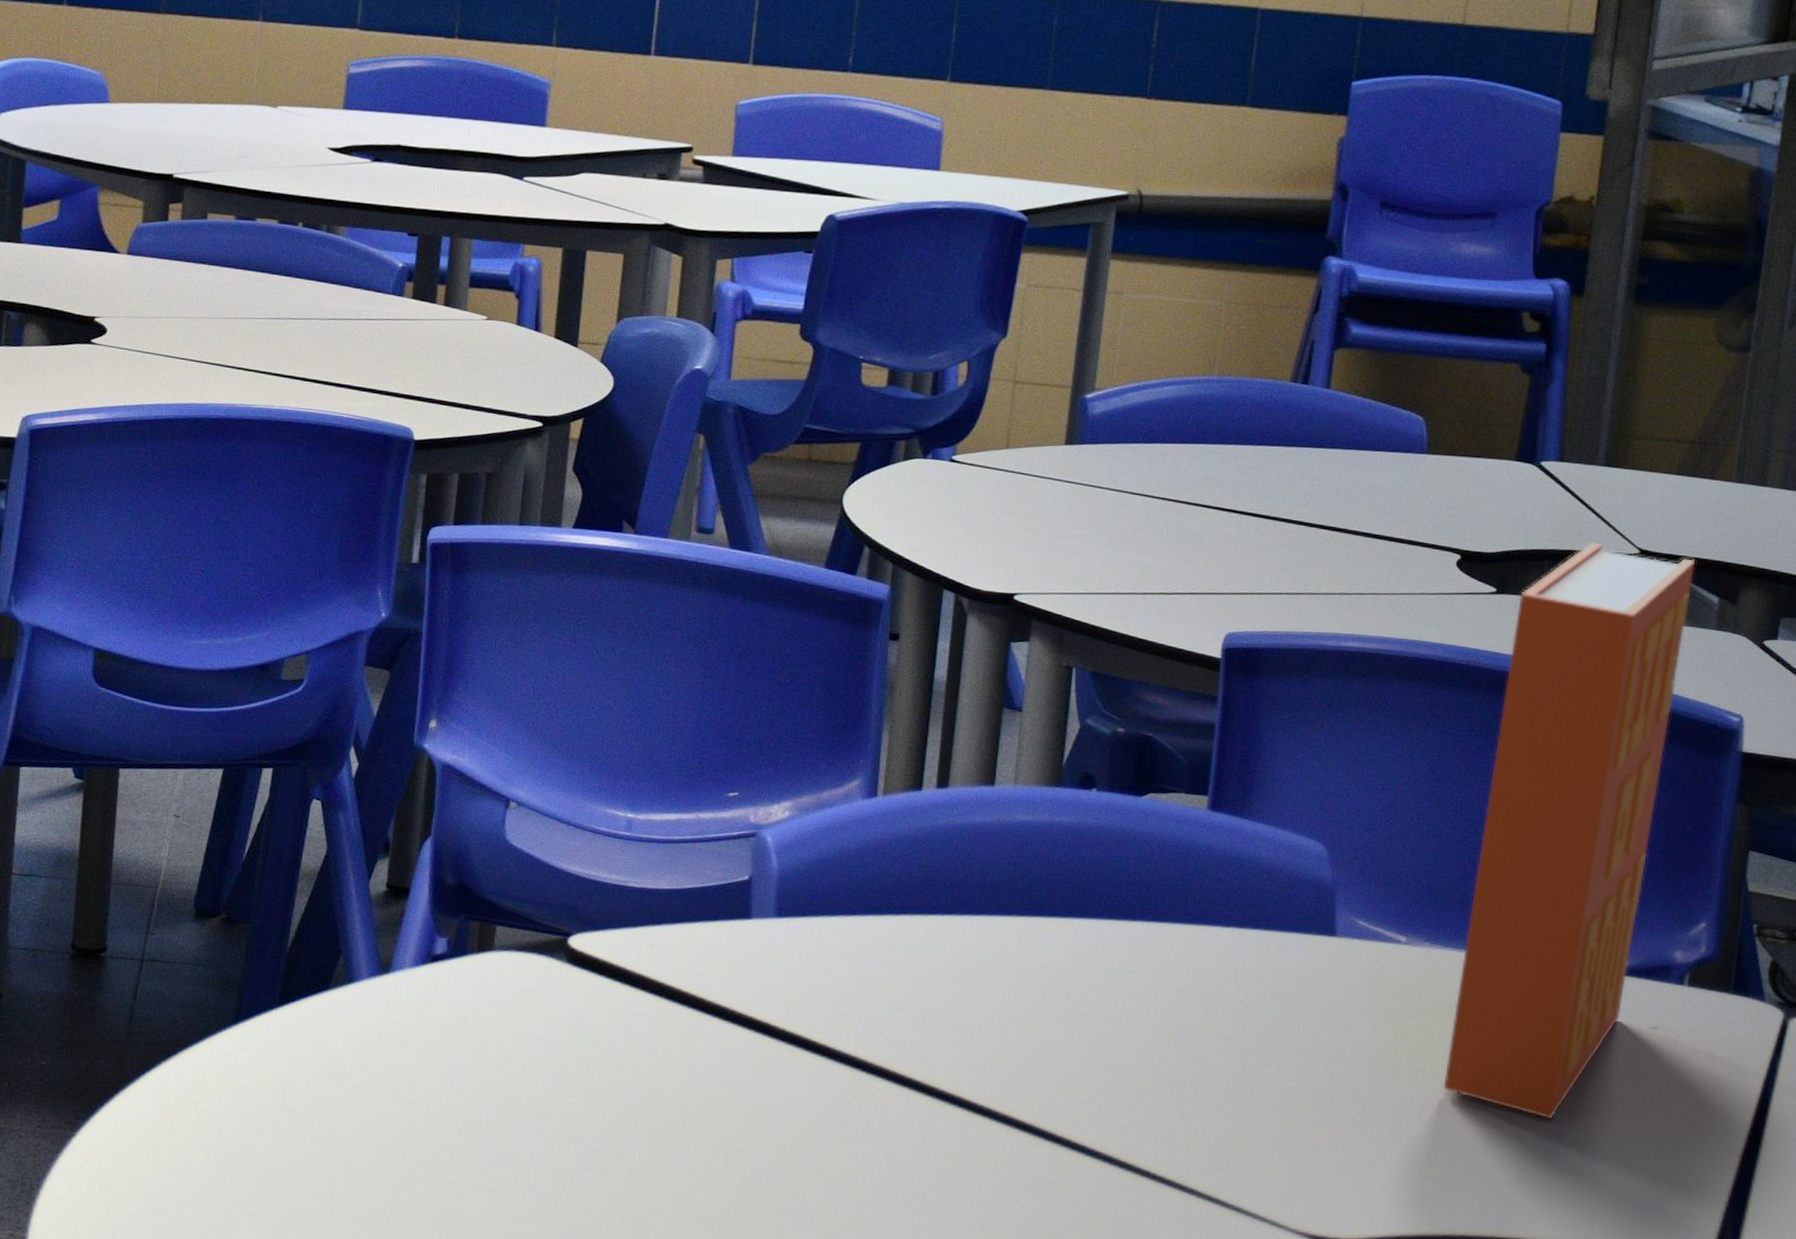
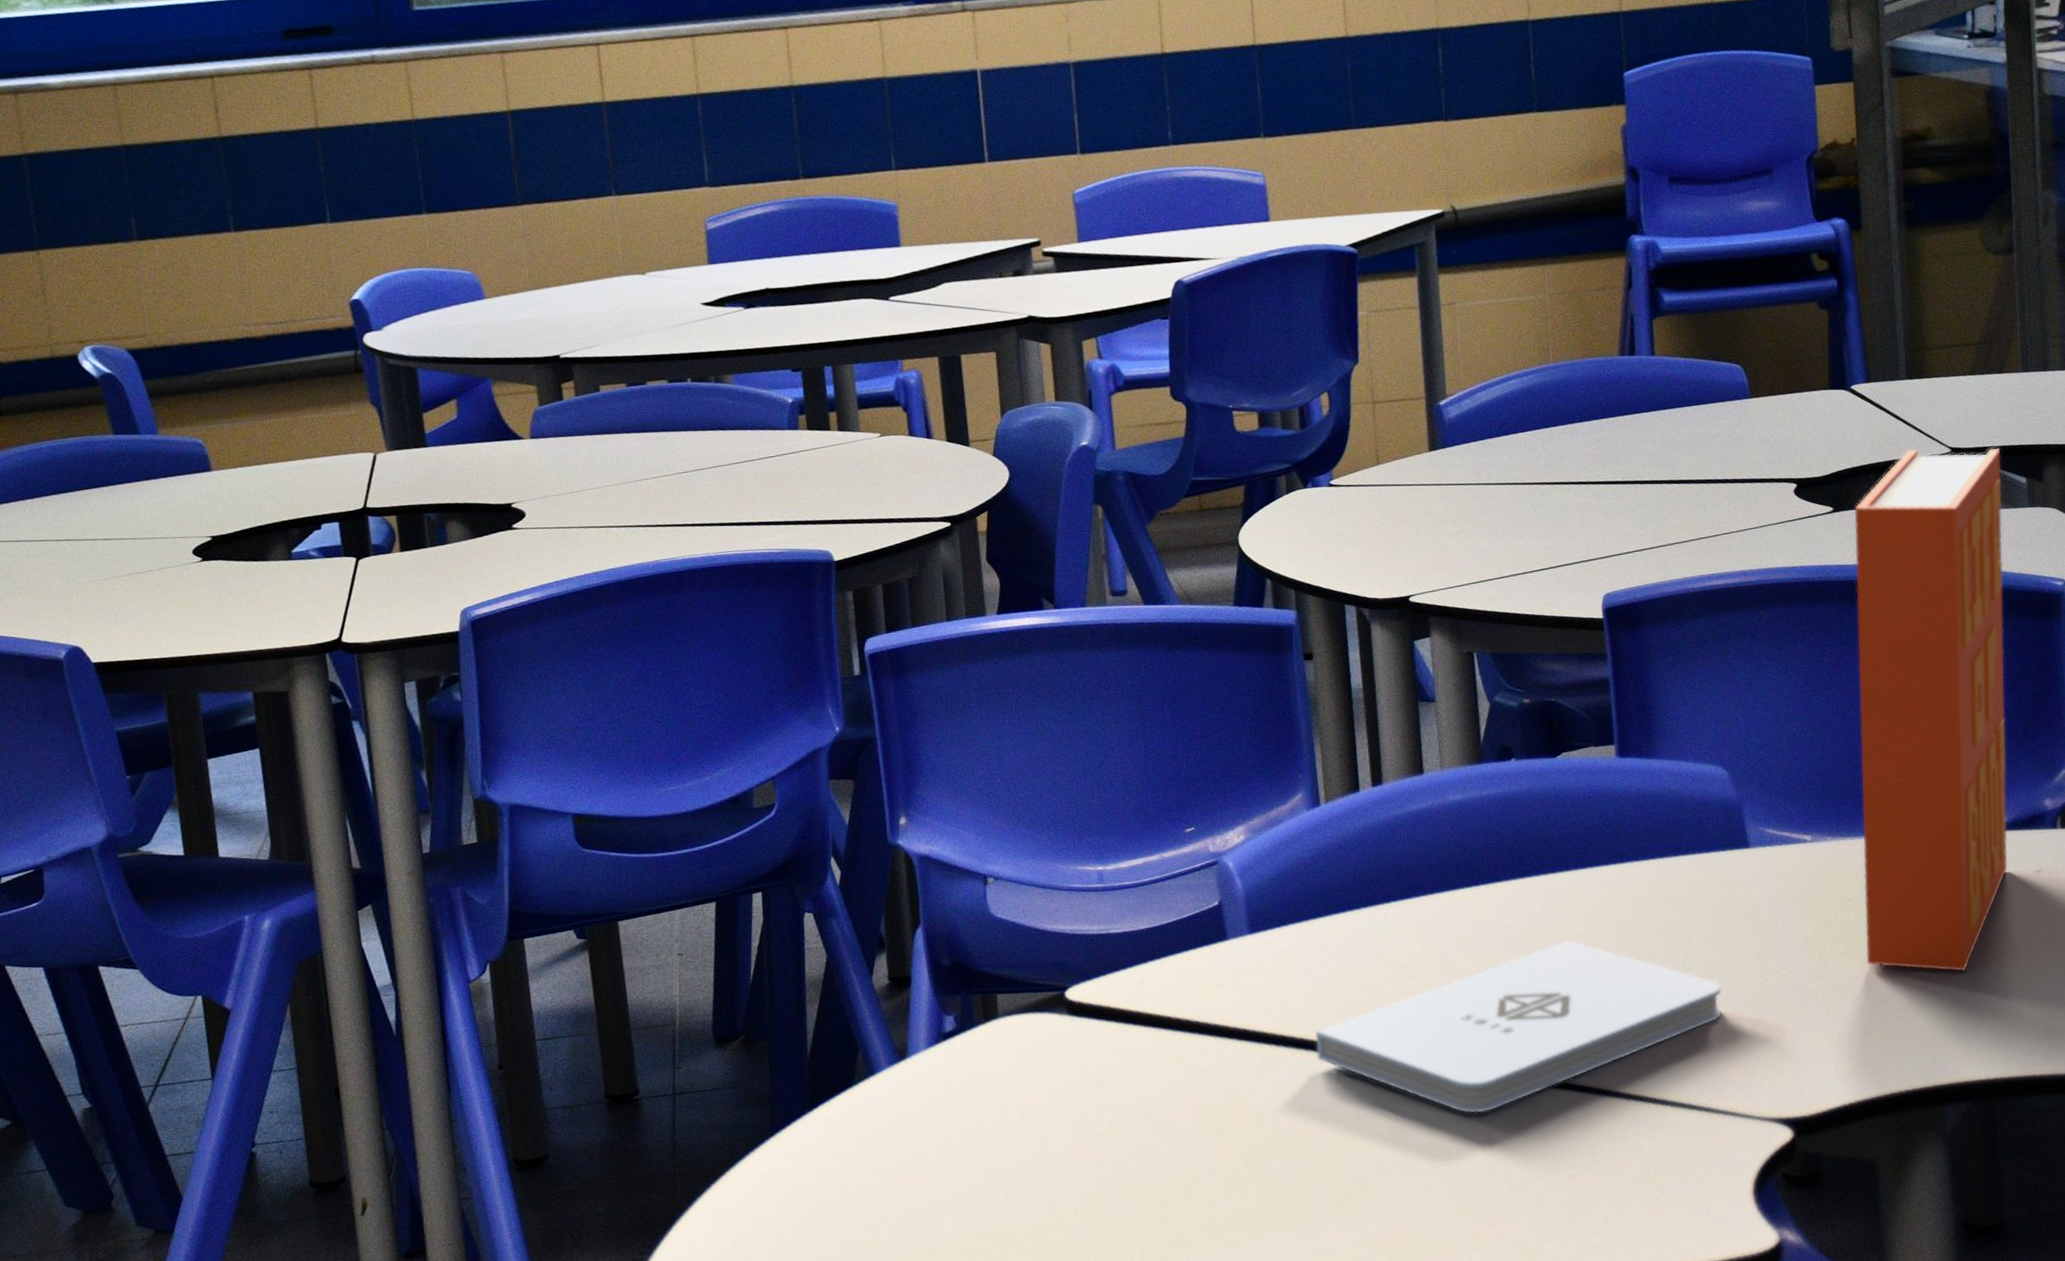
notepad: none [822,993,1277,1161] -> present [1315,939,1722,1114]

